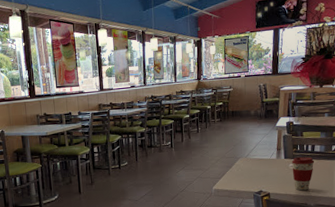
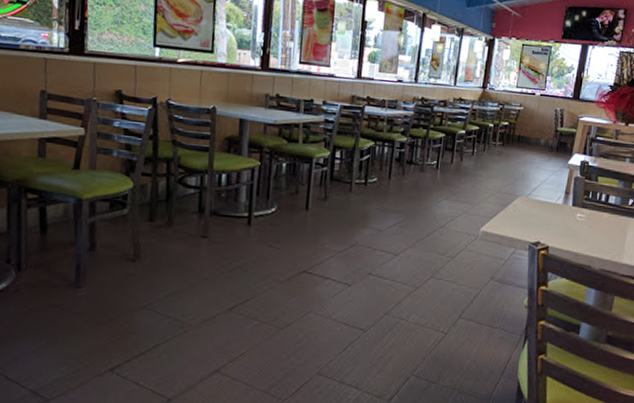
coffee cup: present [291,156,315,191] -> none [579,206,607,250]

